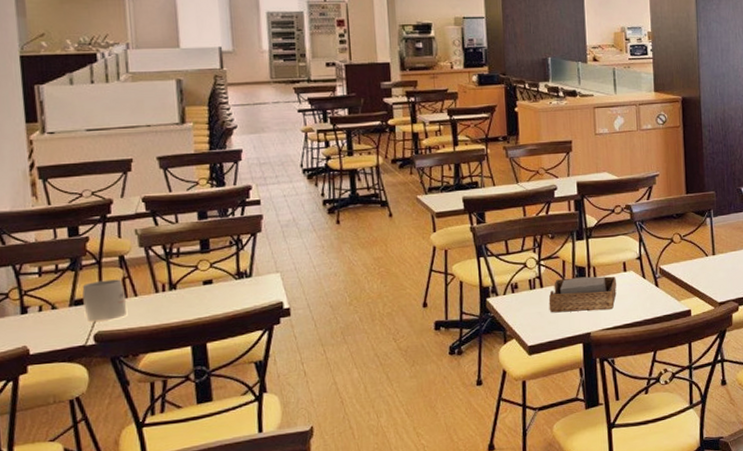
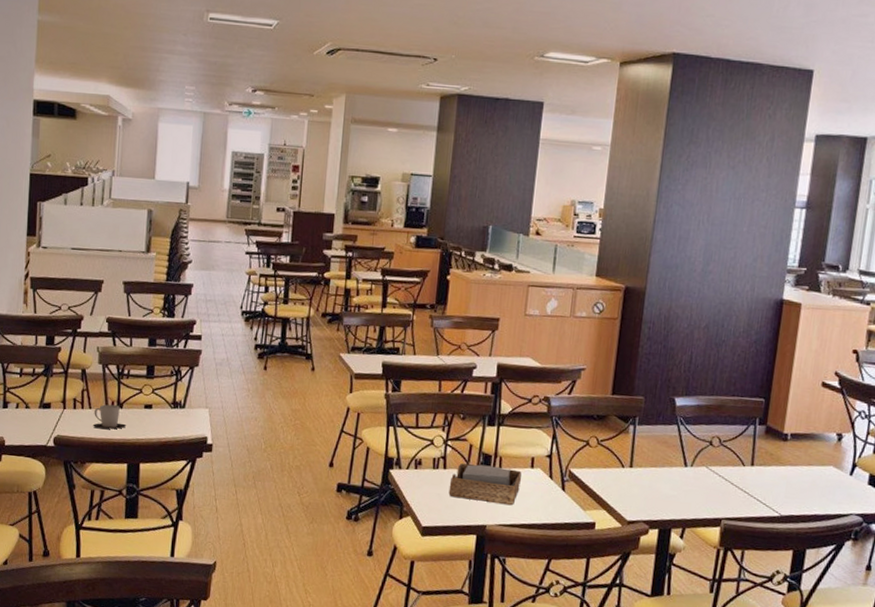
mug: present [82,279,128,323] -> none [49,389,83,427]
cup: none [141,287,185,315] -> present [92,404,127,429]

